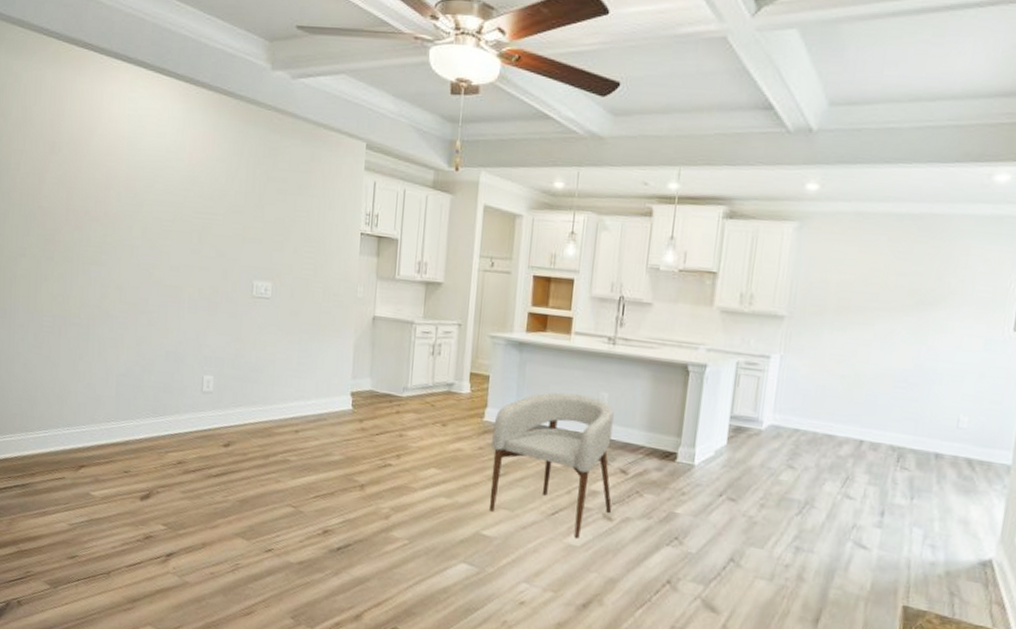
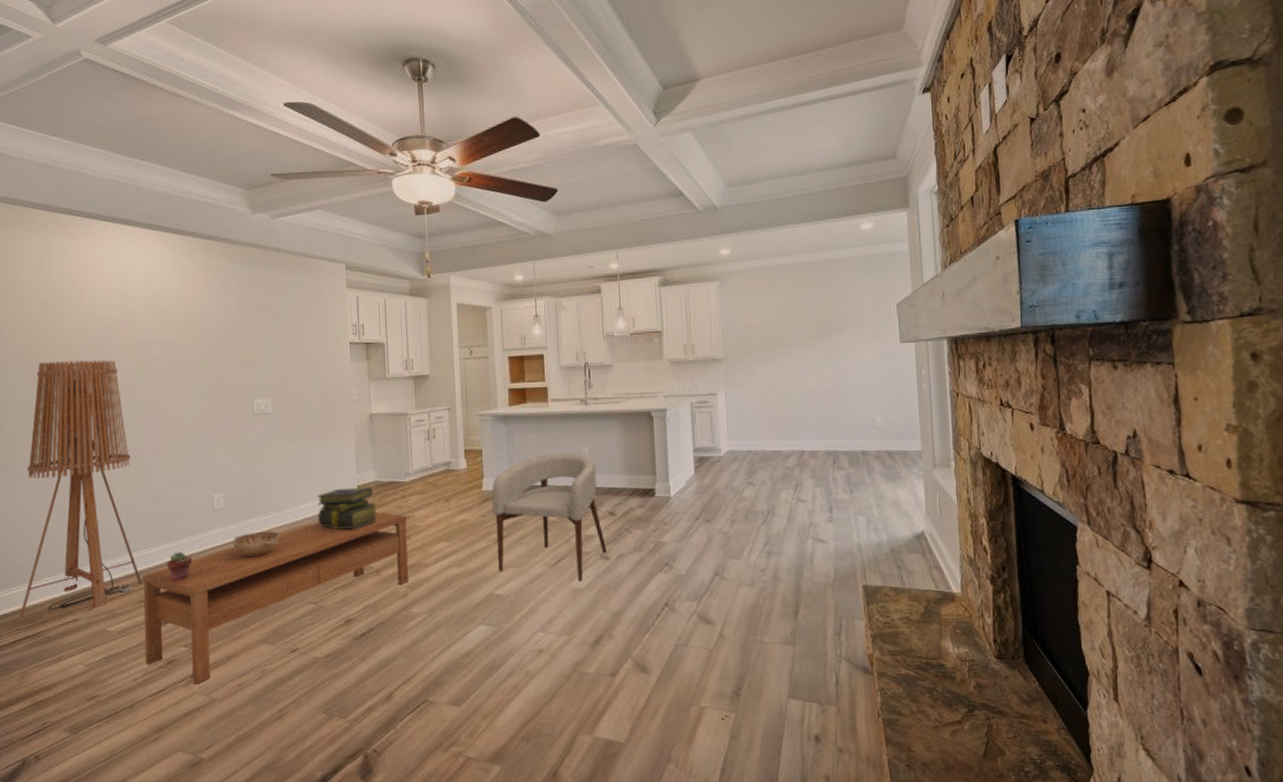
floor lamp: none [11,207,127,471] -> present [20,360,142,618]
coffee table: none [124,423,399,565] -> present [143,512,409,685]
potted succulent: none [152,428,178,459] -> present [167,552,193,582]
decorative bowl: none [218,421,267,448] -> present [232,531,281,556]
stack of books: none [306,391,371,438] -> present [317,487,379,530]

